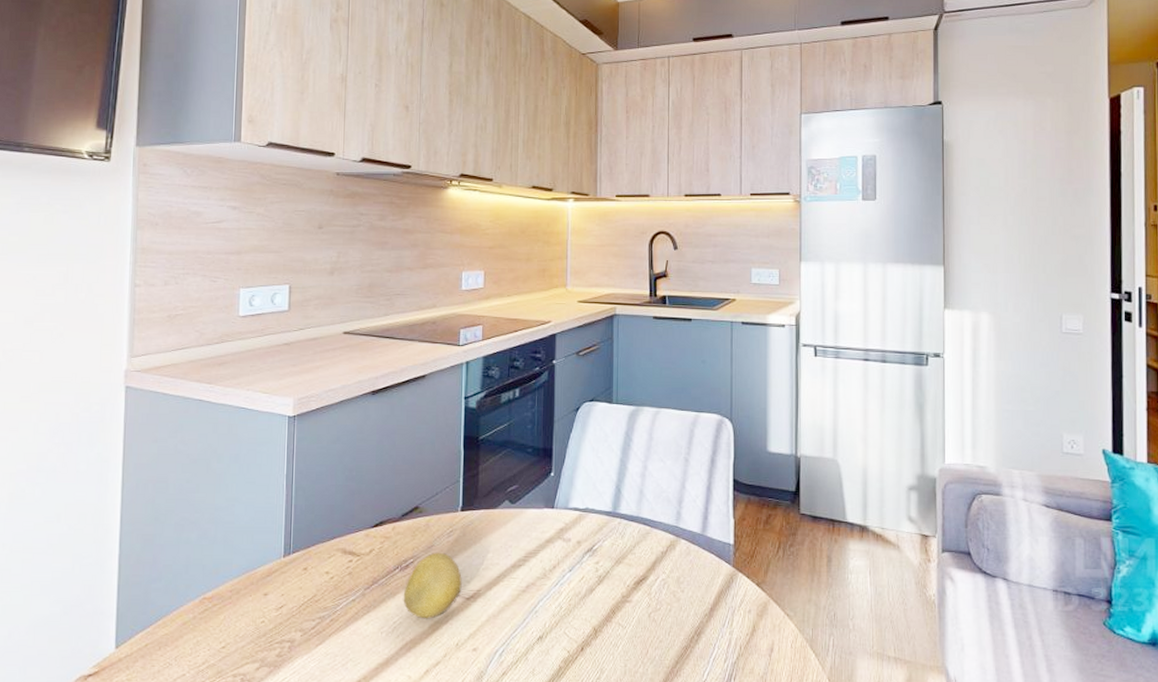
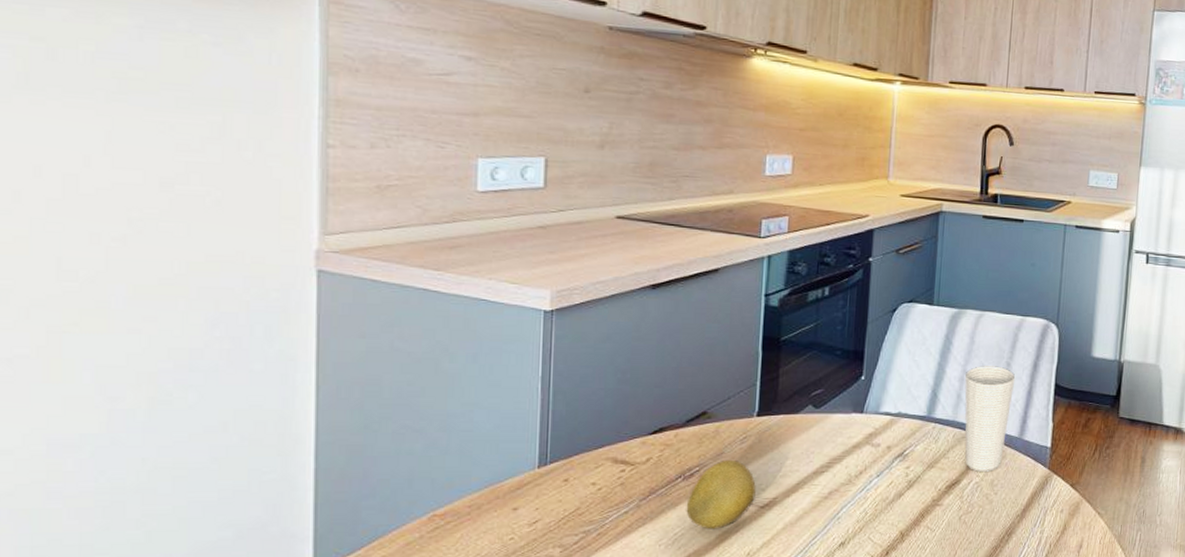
cup: none [646,462,694,568] -> present [964,366,1016,472]

